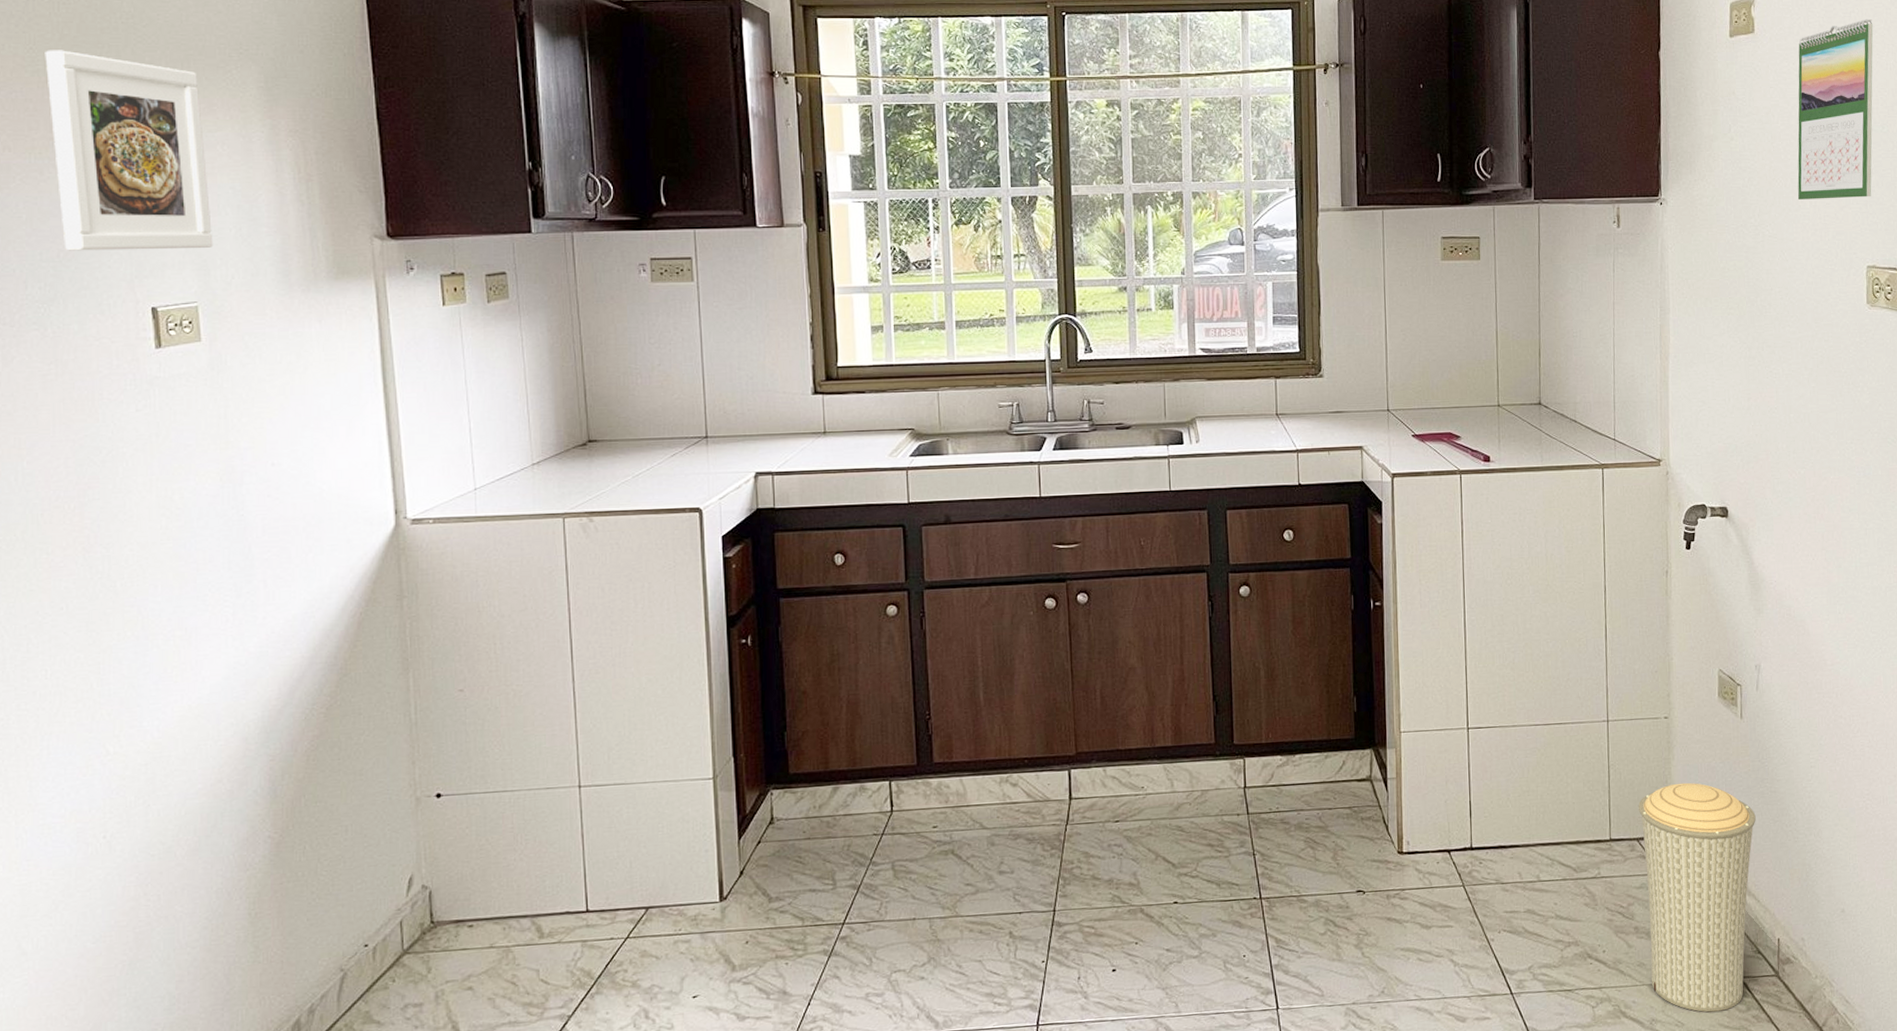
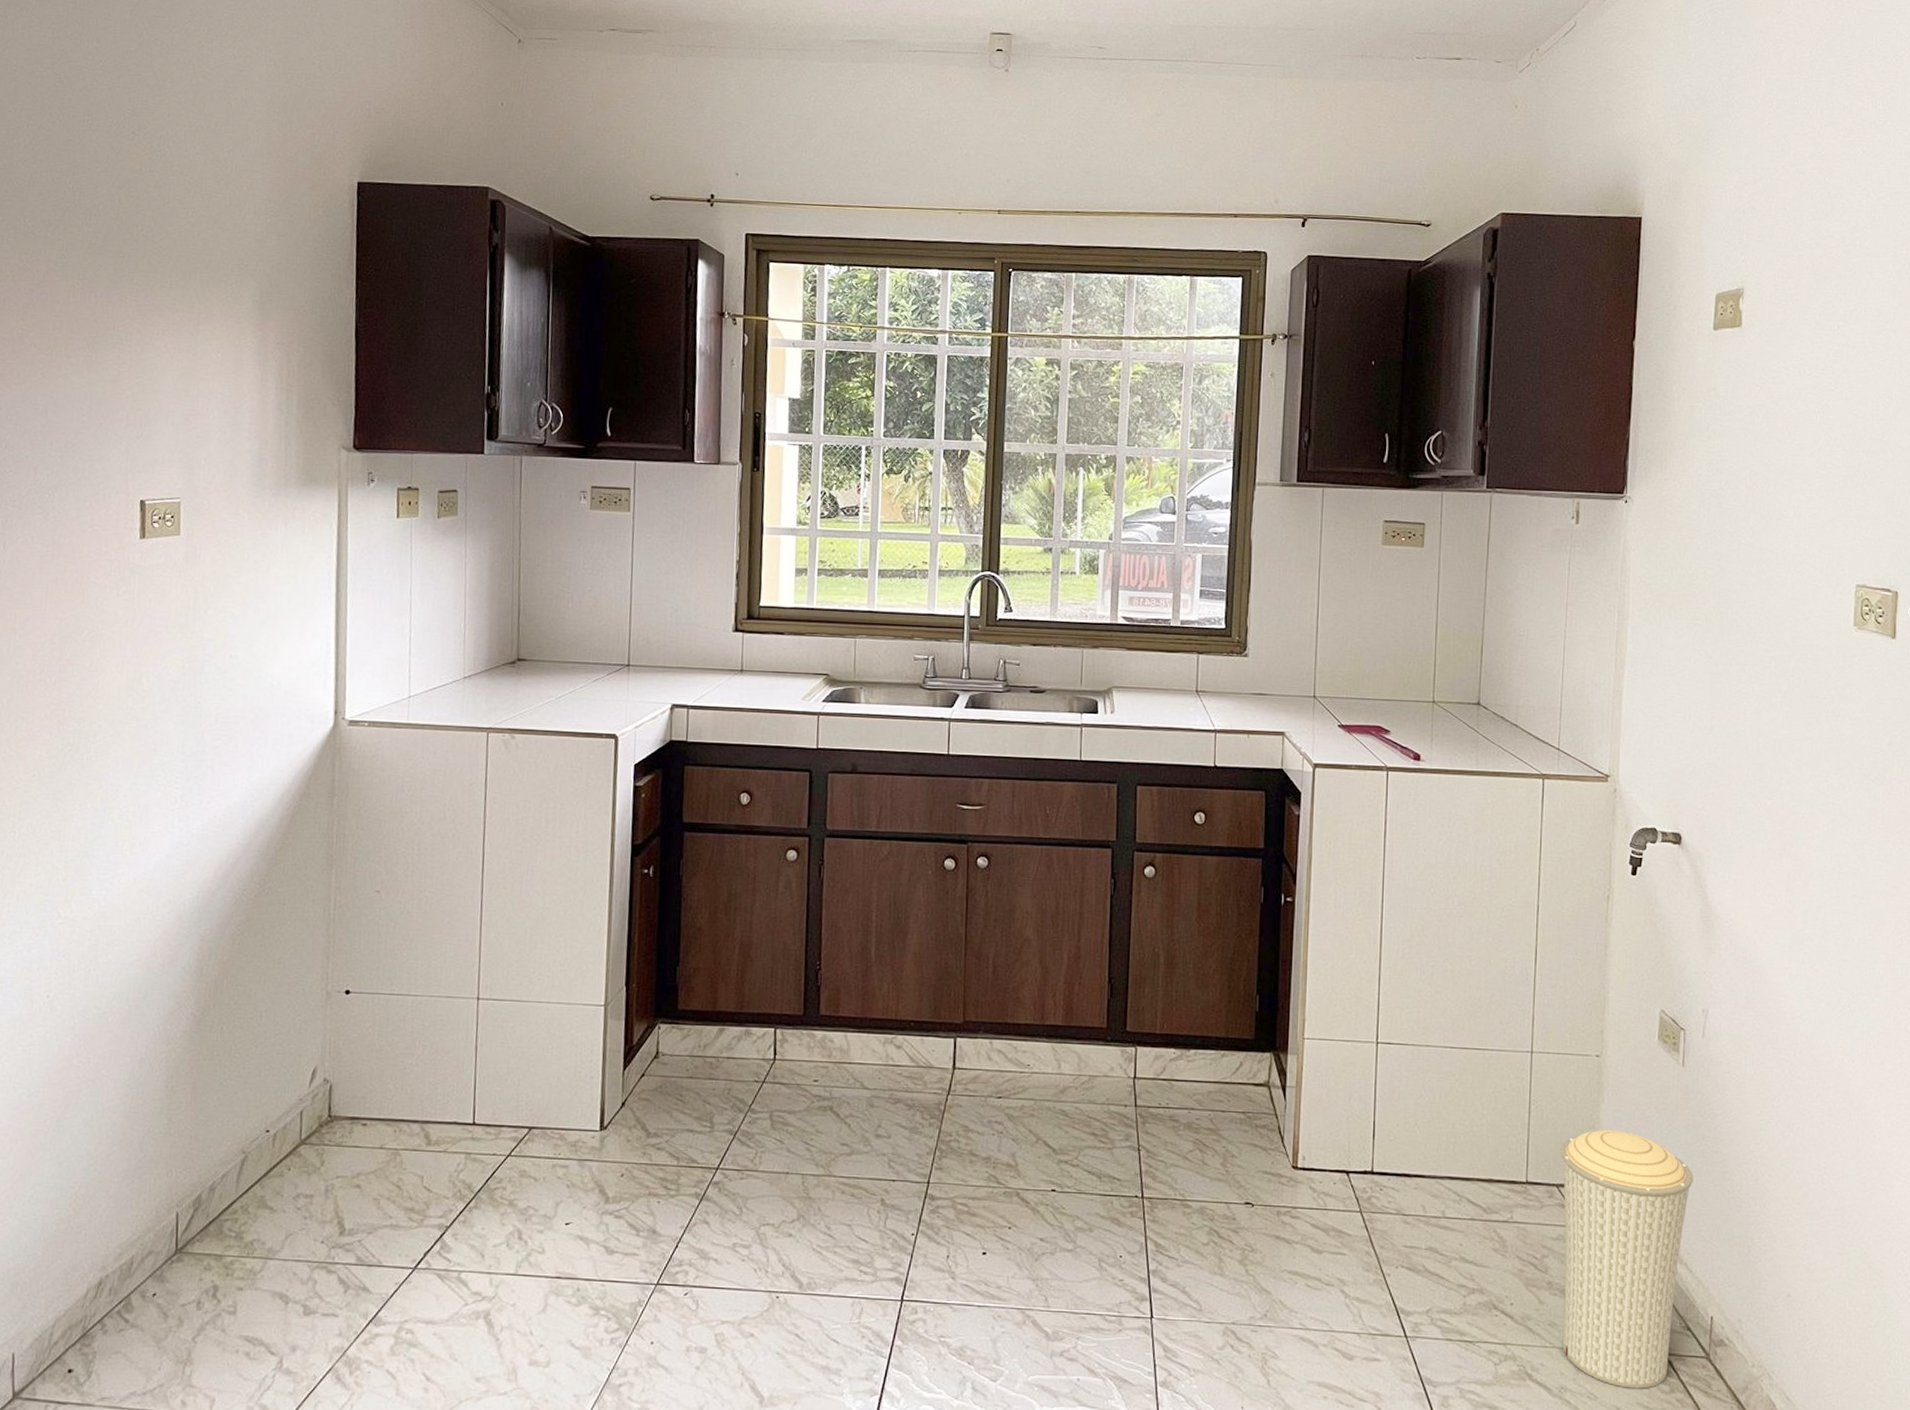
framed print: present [45,50,213,251] -> none [72,257,202,448]
calendar: present [1797,18,1873,199] -> none [1781,318,1877,510]

